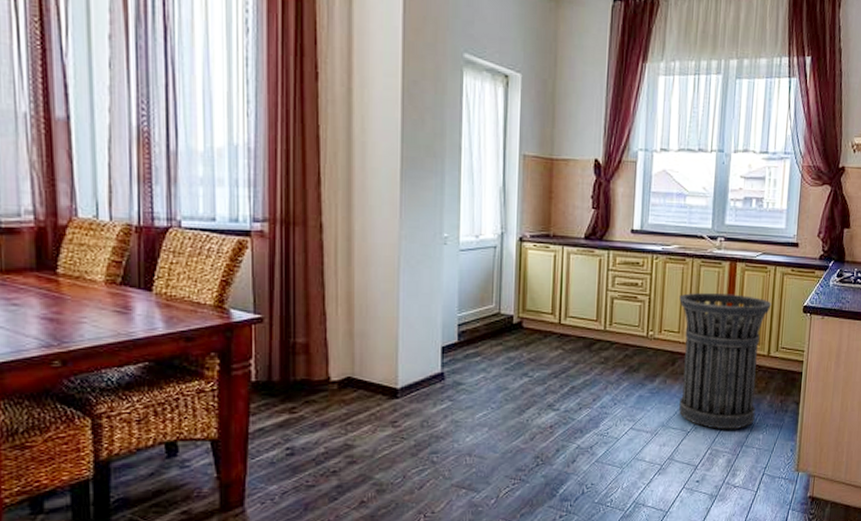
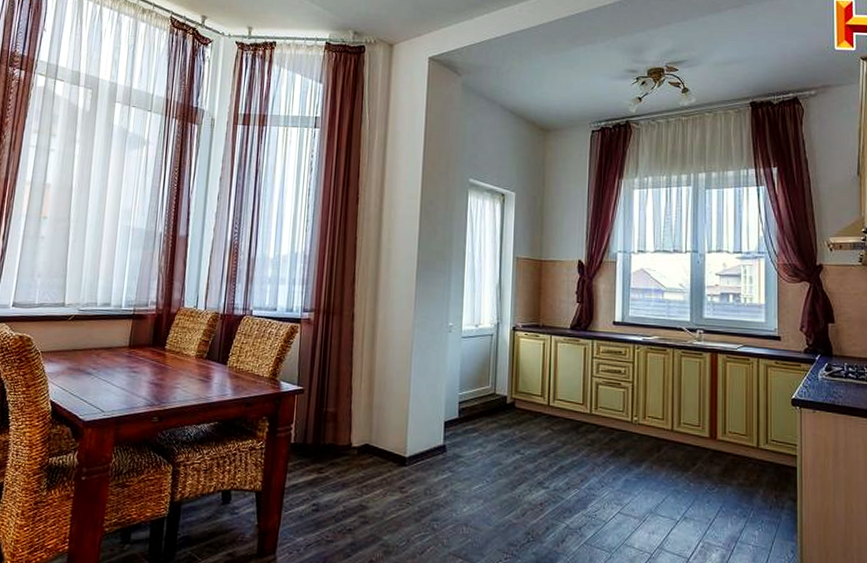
trash can: present [679,293,772,430] -> none [662,381,757,523]

